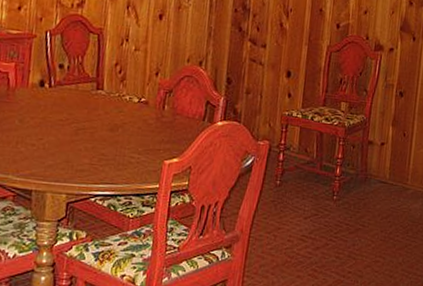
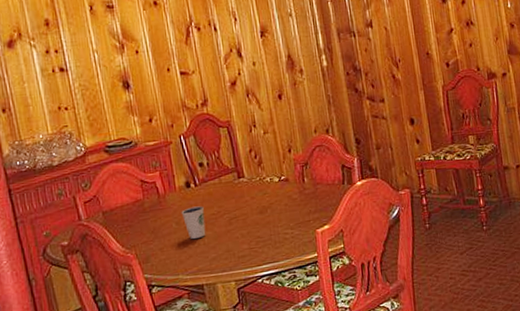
dixie cup: none [27,107,53,141] -> present [181,206,206,239]

